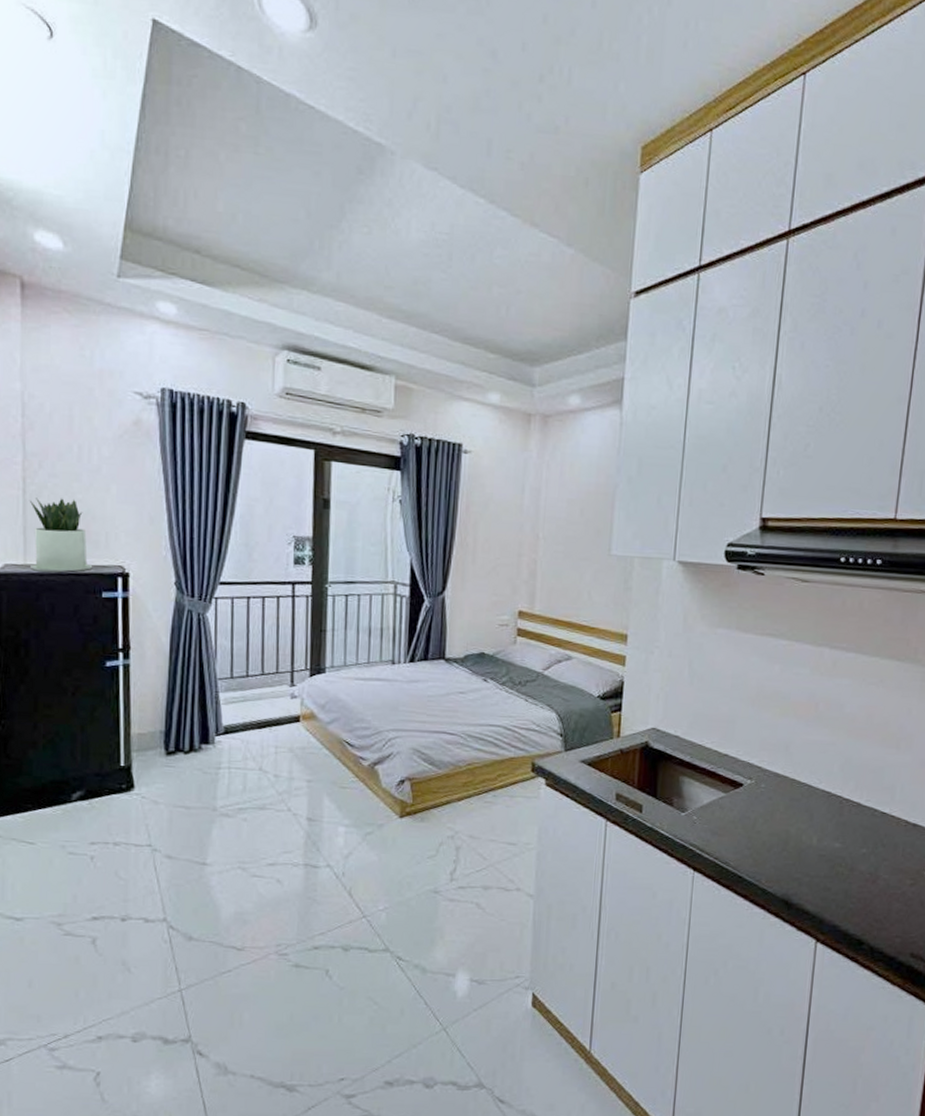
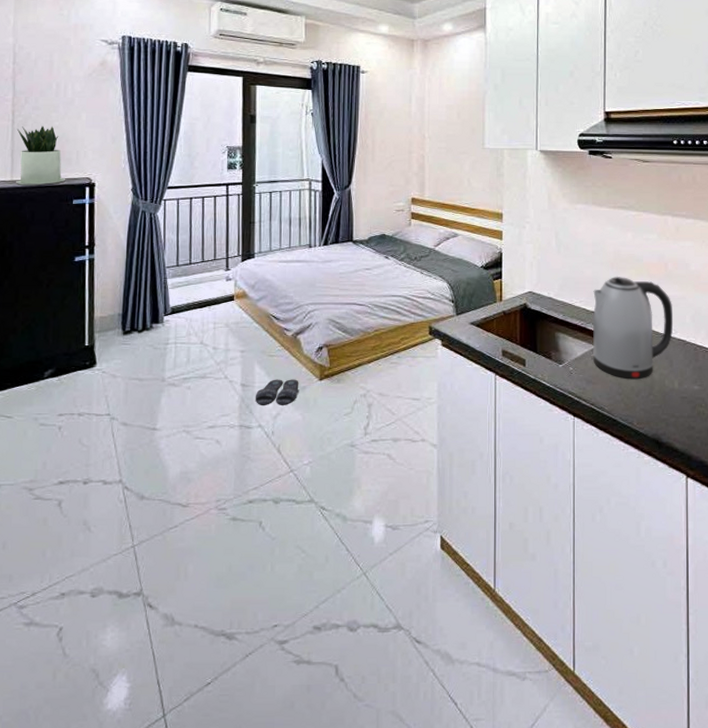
slippers: none [323,814,376,844] -> present [255,379,300,405]
kettle: none [721,716,820,832] -> present [592,277,674,378]

